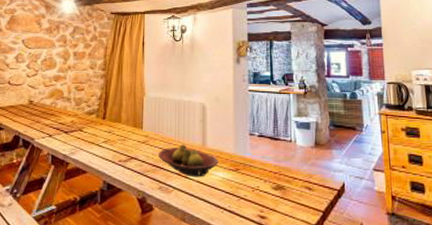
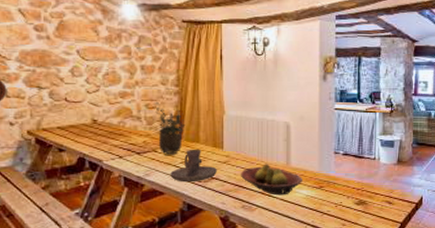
potted plant: none [83,84,109,133] -> present [155,101,186,154]
candle holder: none [93,128,136,162] -> present [170,149,217,183]

